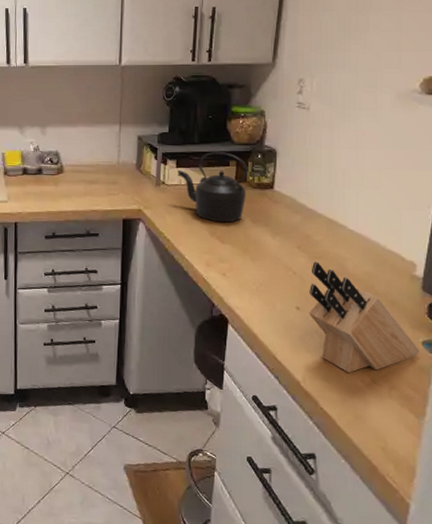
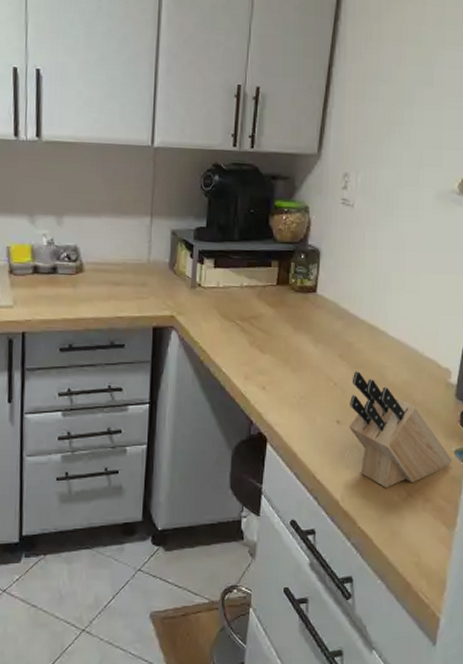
kettle: present [178,152,248,223] -> none [215,250,291,330]

